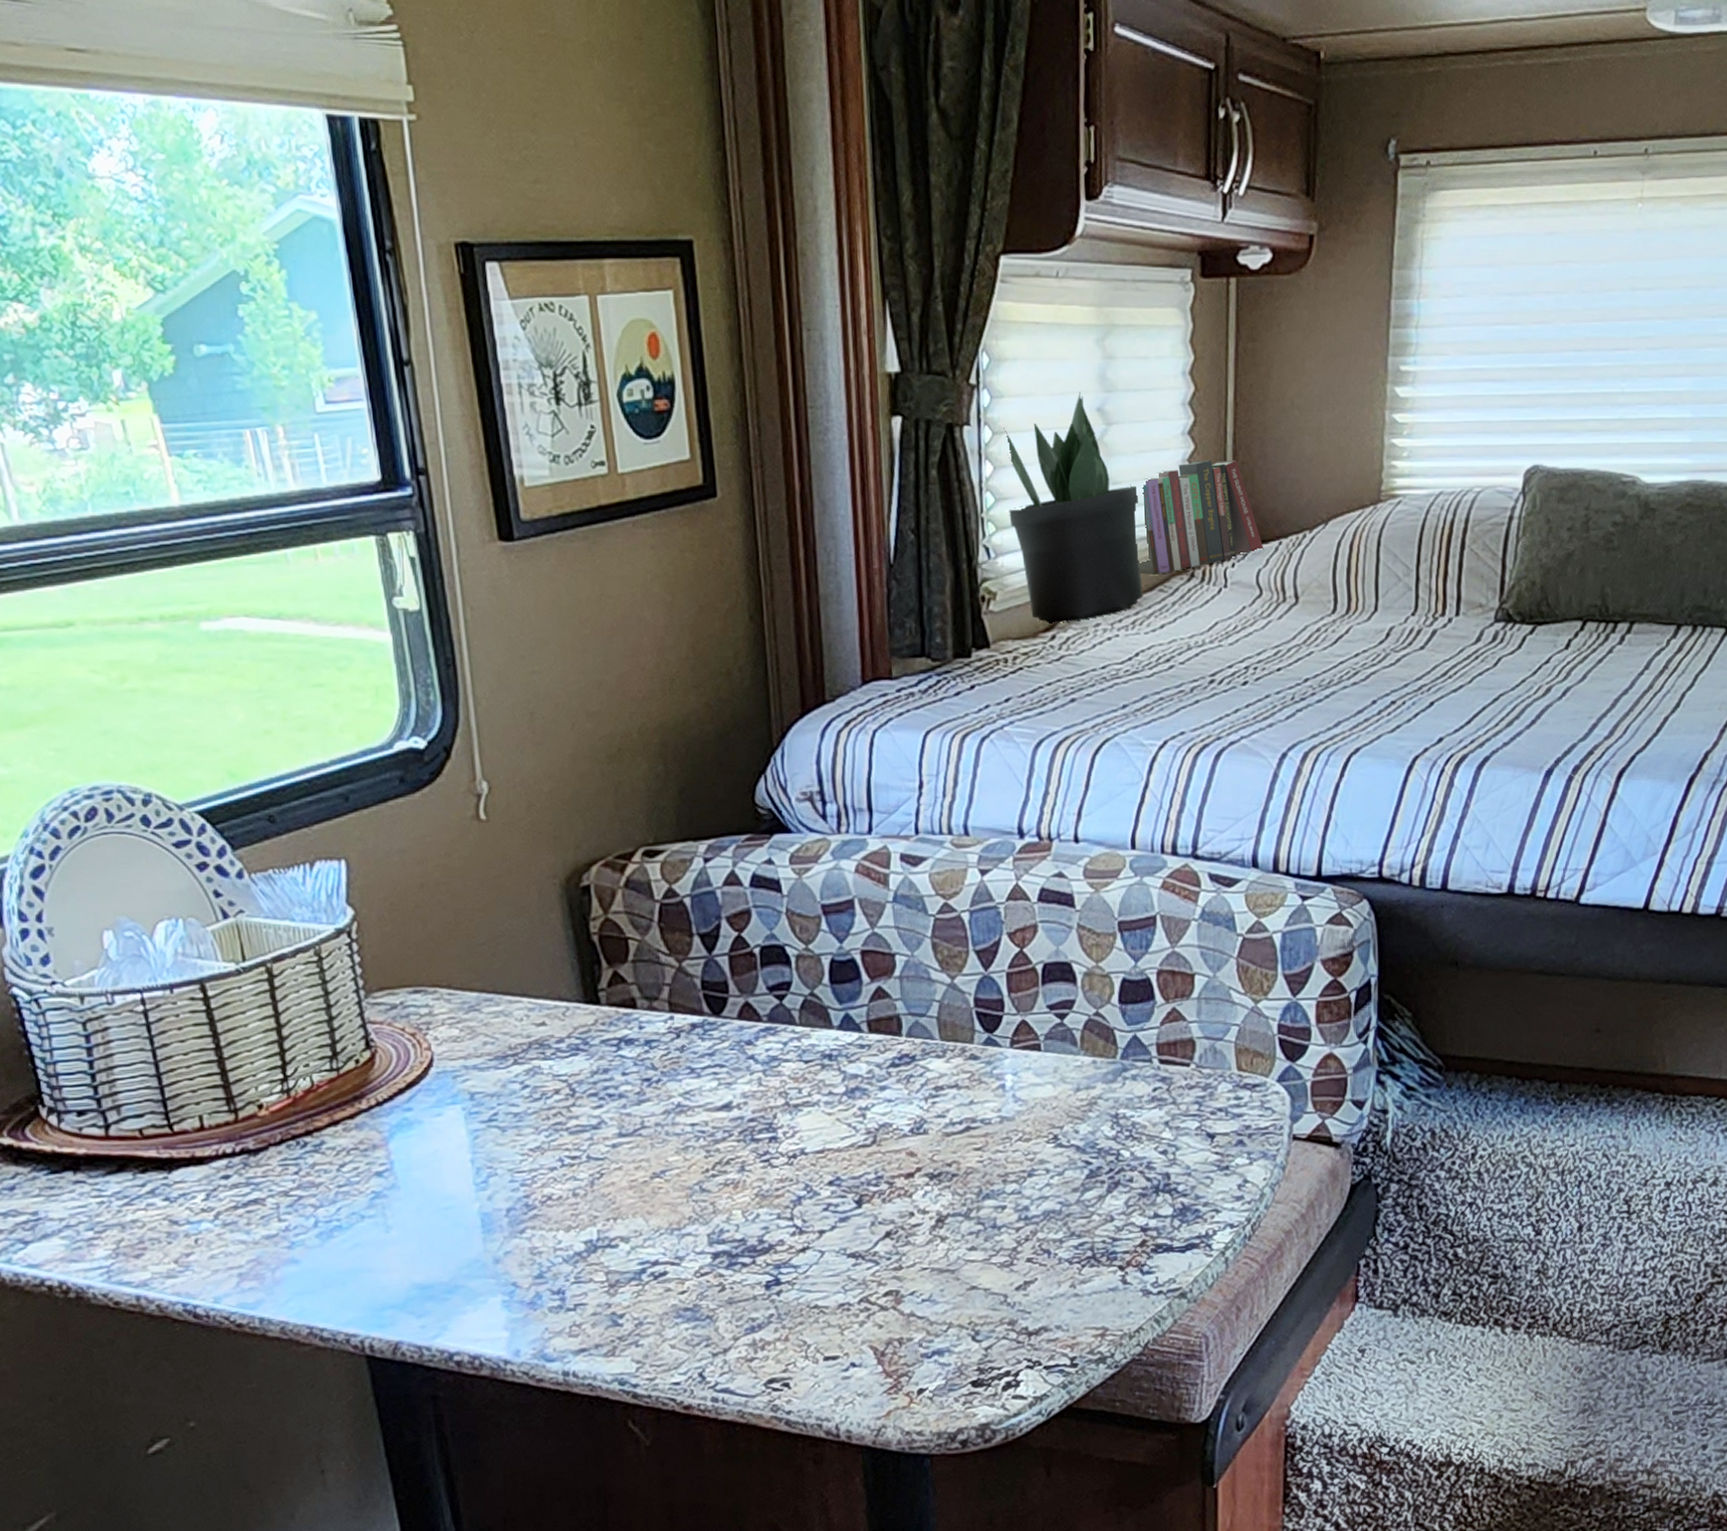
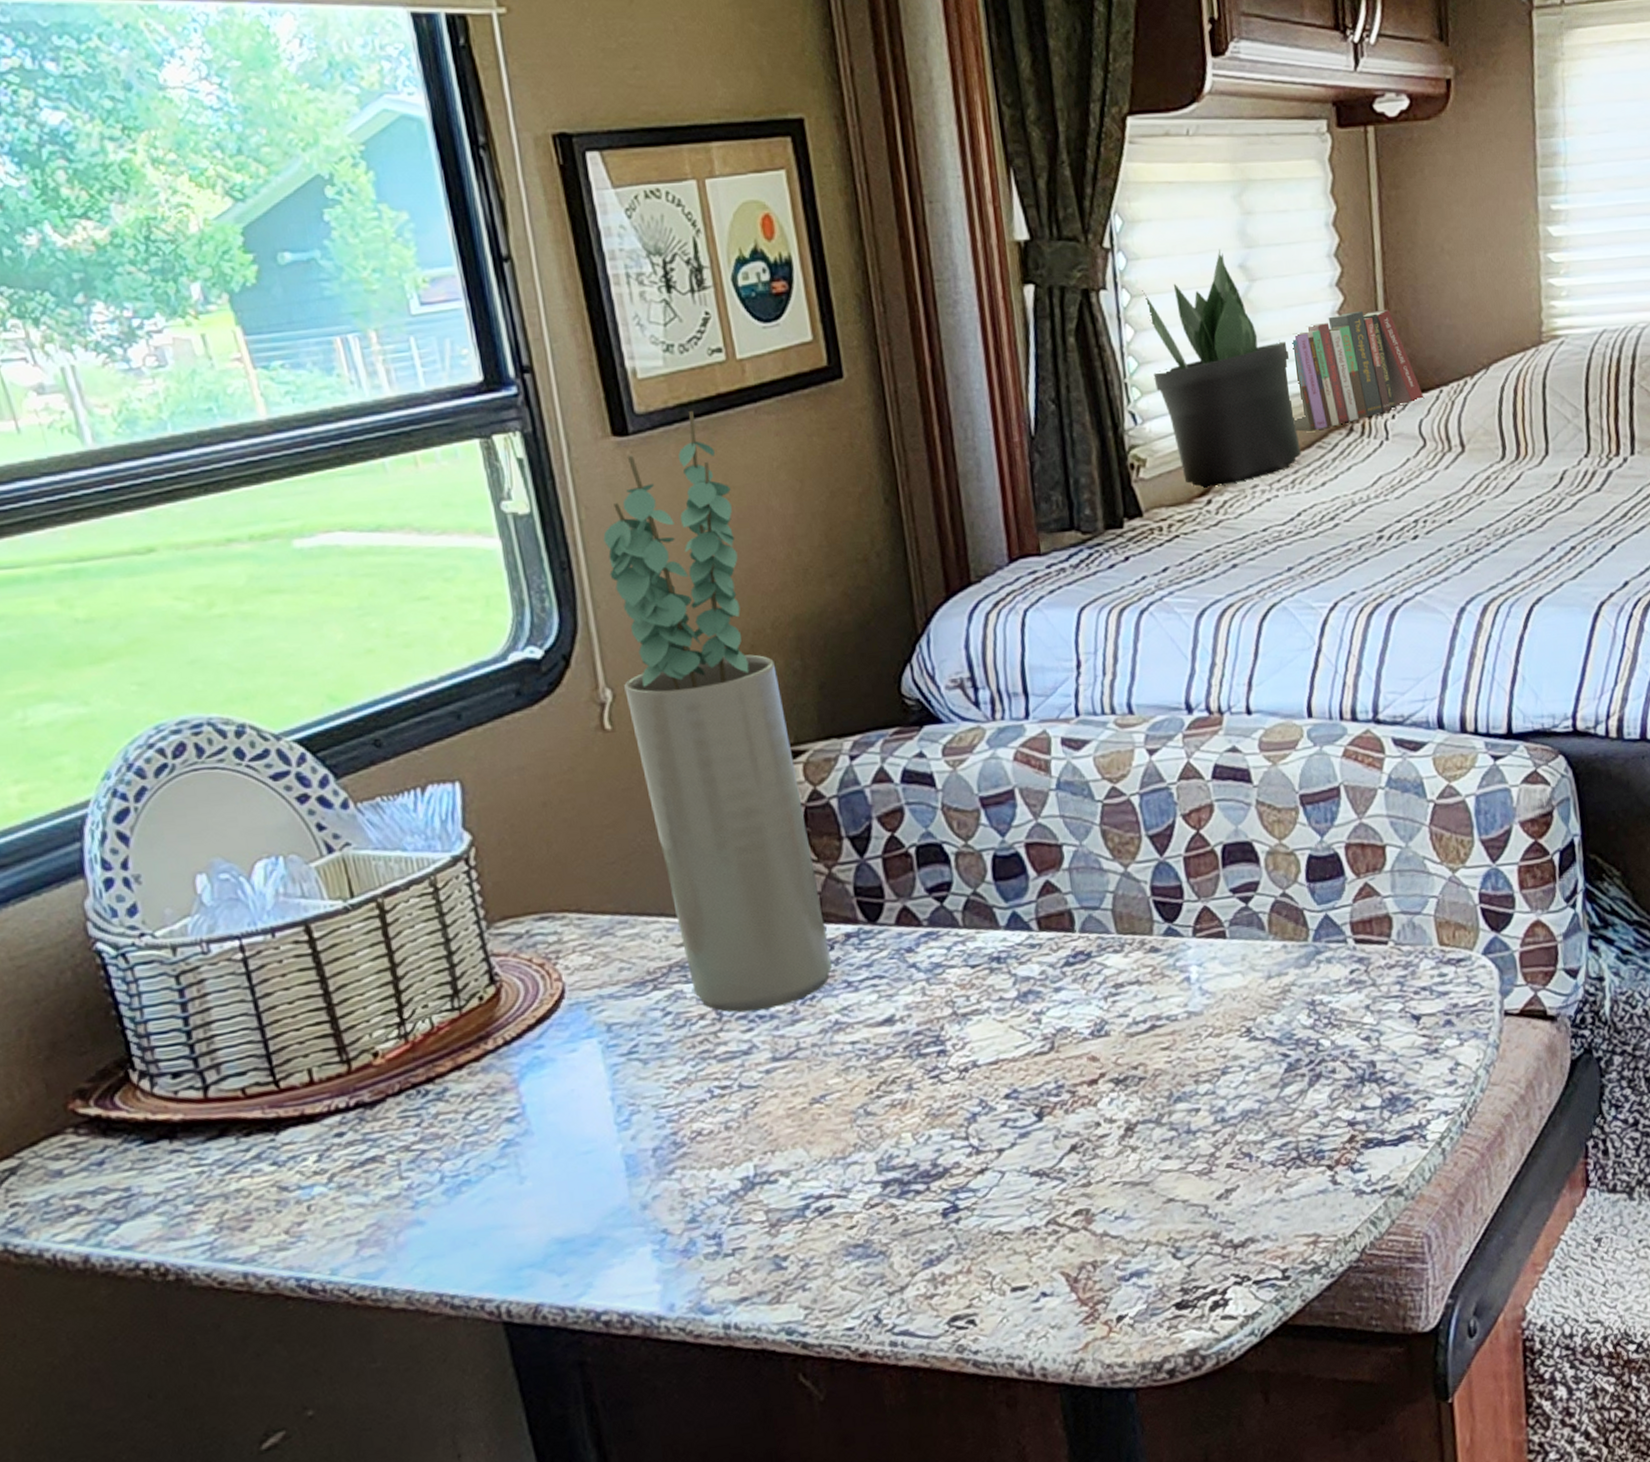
vase: none [486,521,678,1090] -> present [603,411,833,1012]

